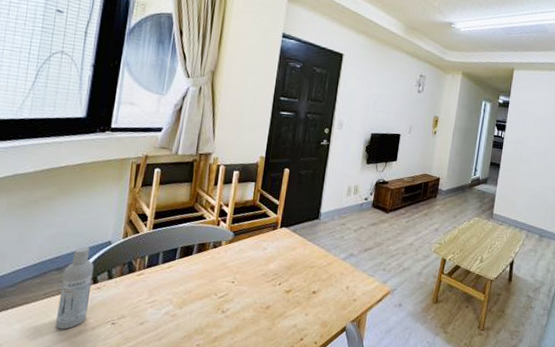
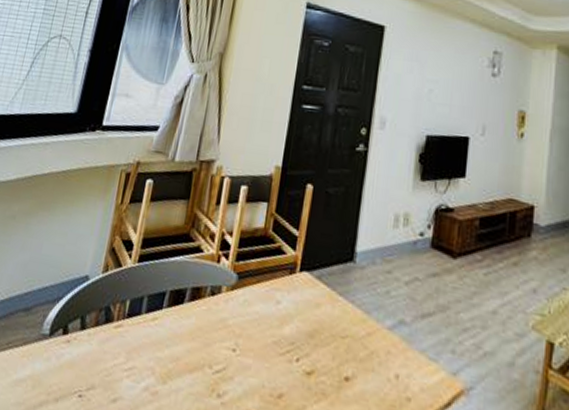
bottle: present [56,247,94,330] -> none [14,280,66,398]

